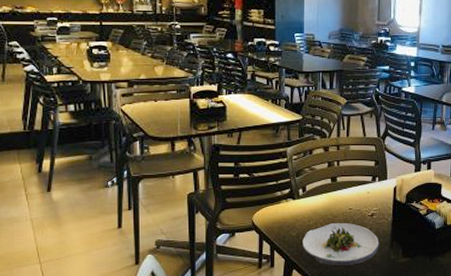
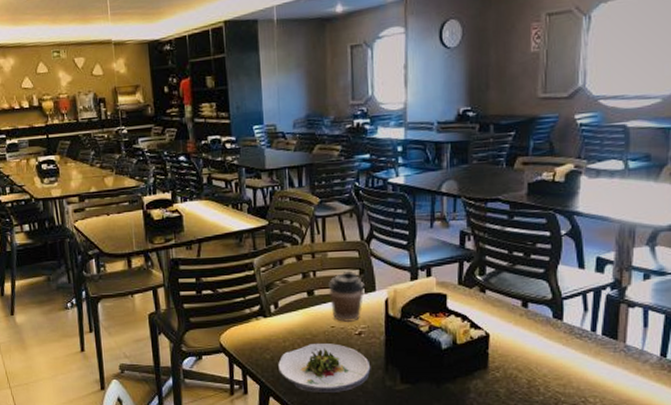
coffee cup: none [348,161,378,205] -> present [327,270,364,322]

